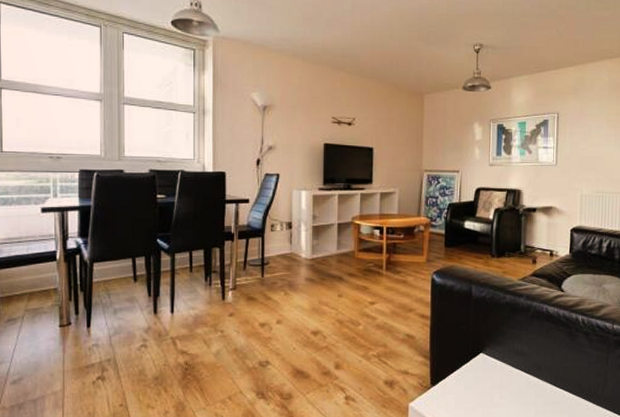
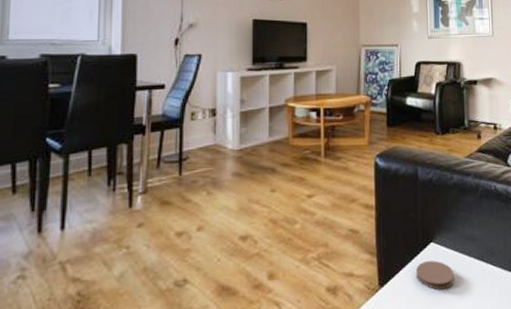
coaster: none [465,369,501,394] -> present [416,260,455,290]

